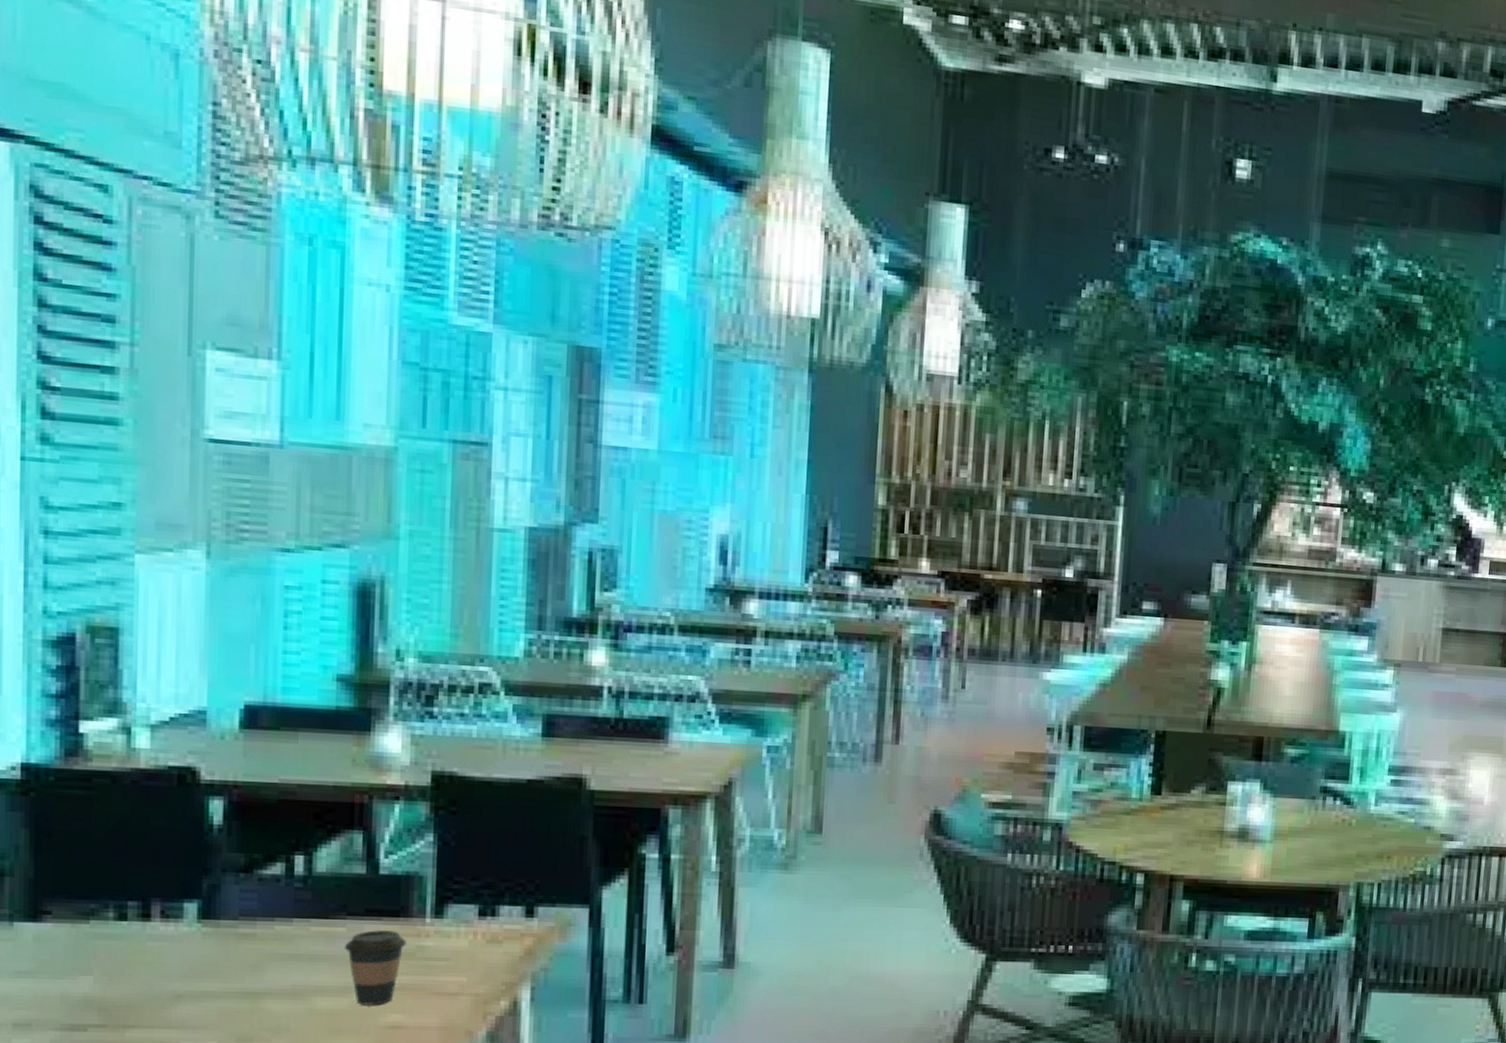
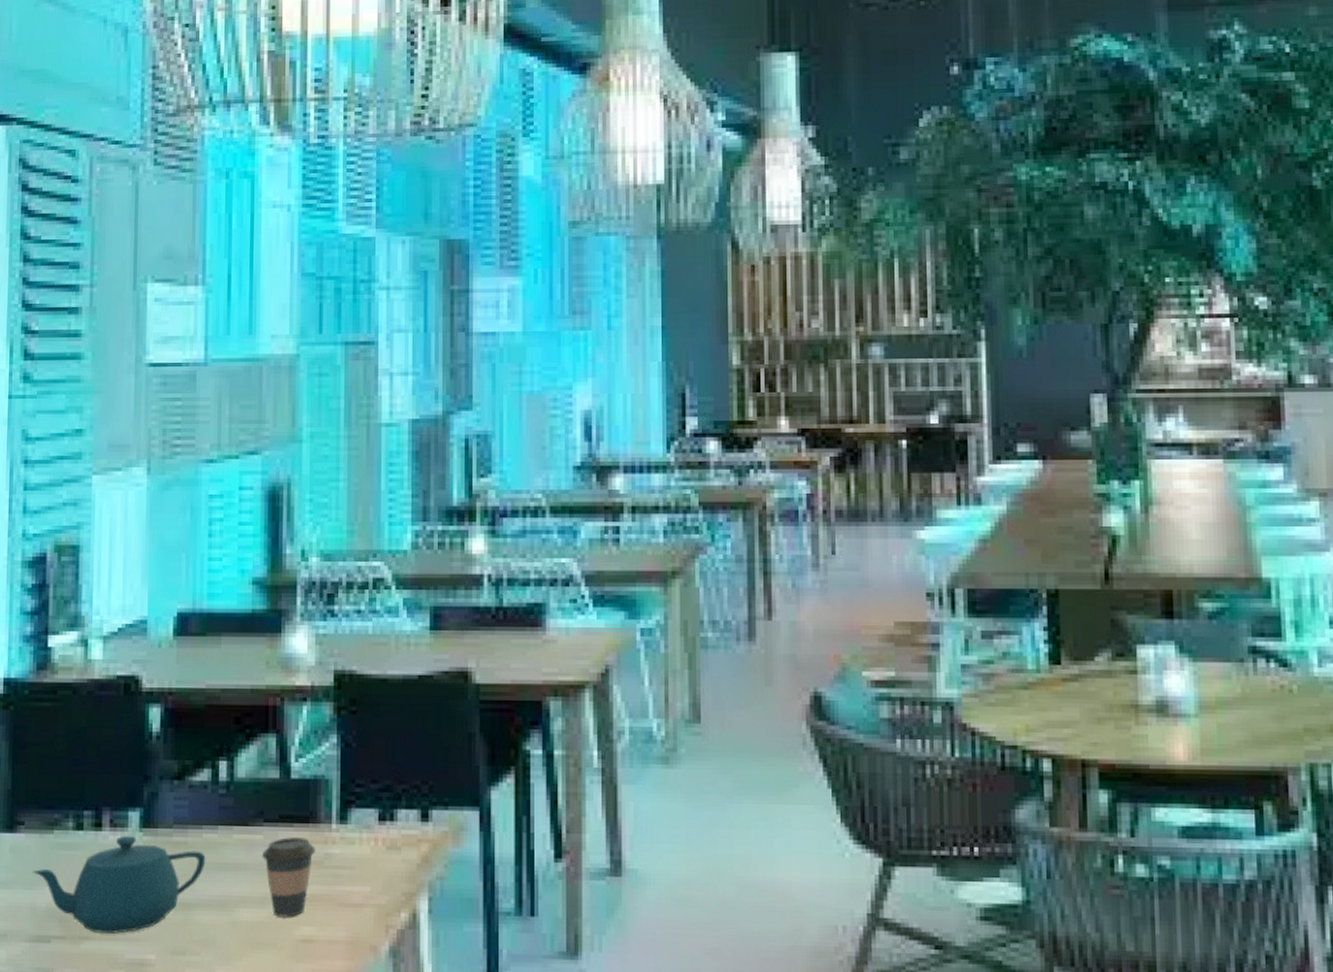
teapot: none [63,926,278,1023] -> present [32,835,206,935]

